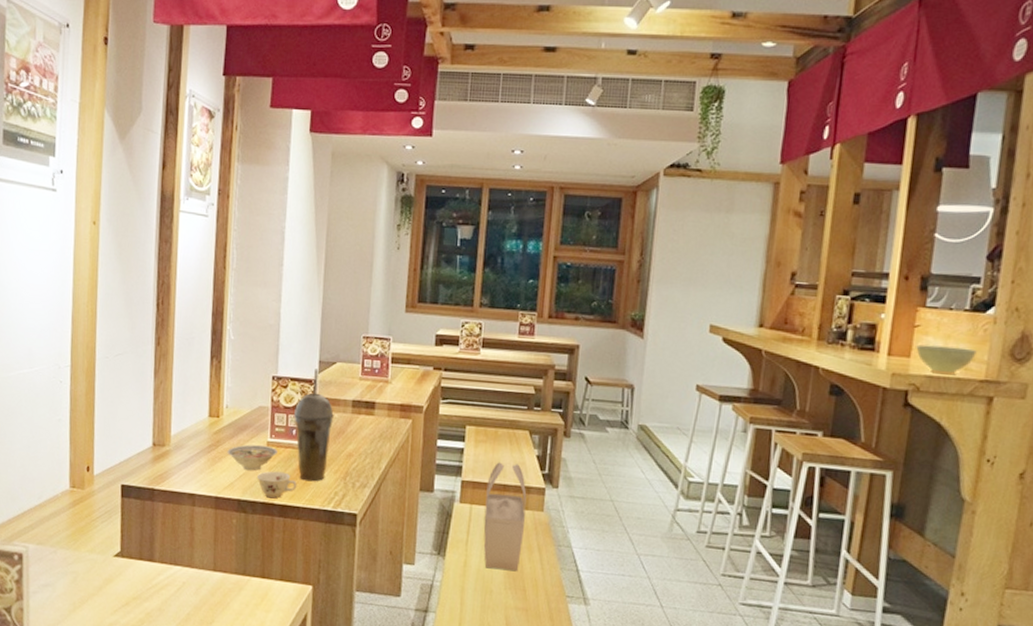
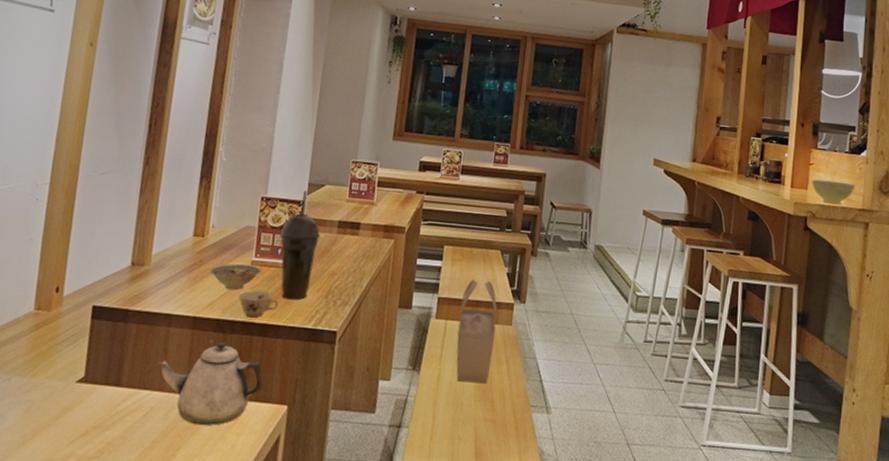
teapot: none [186,521,288,602] -> present [158,341,264,425]

